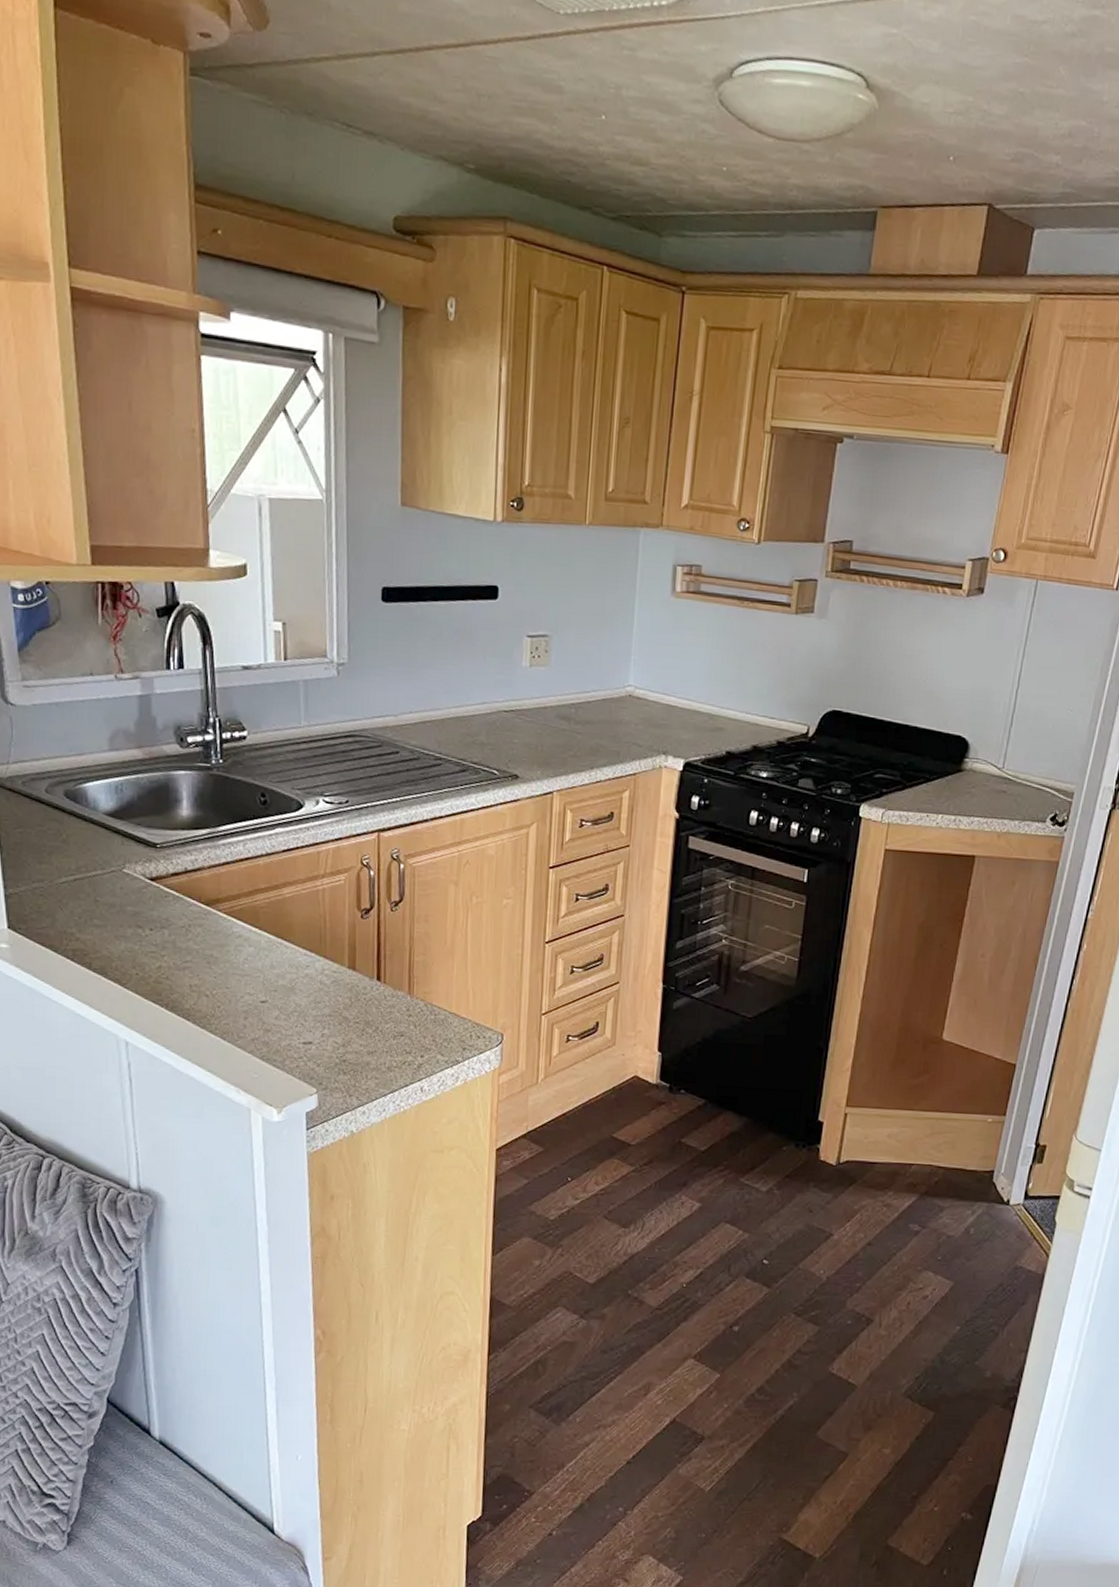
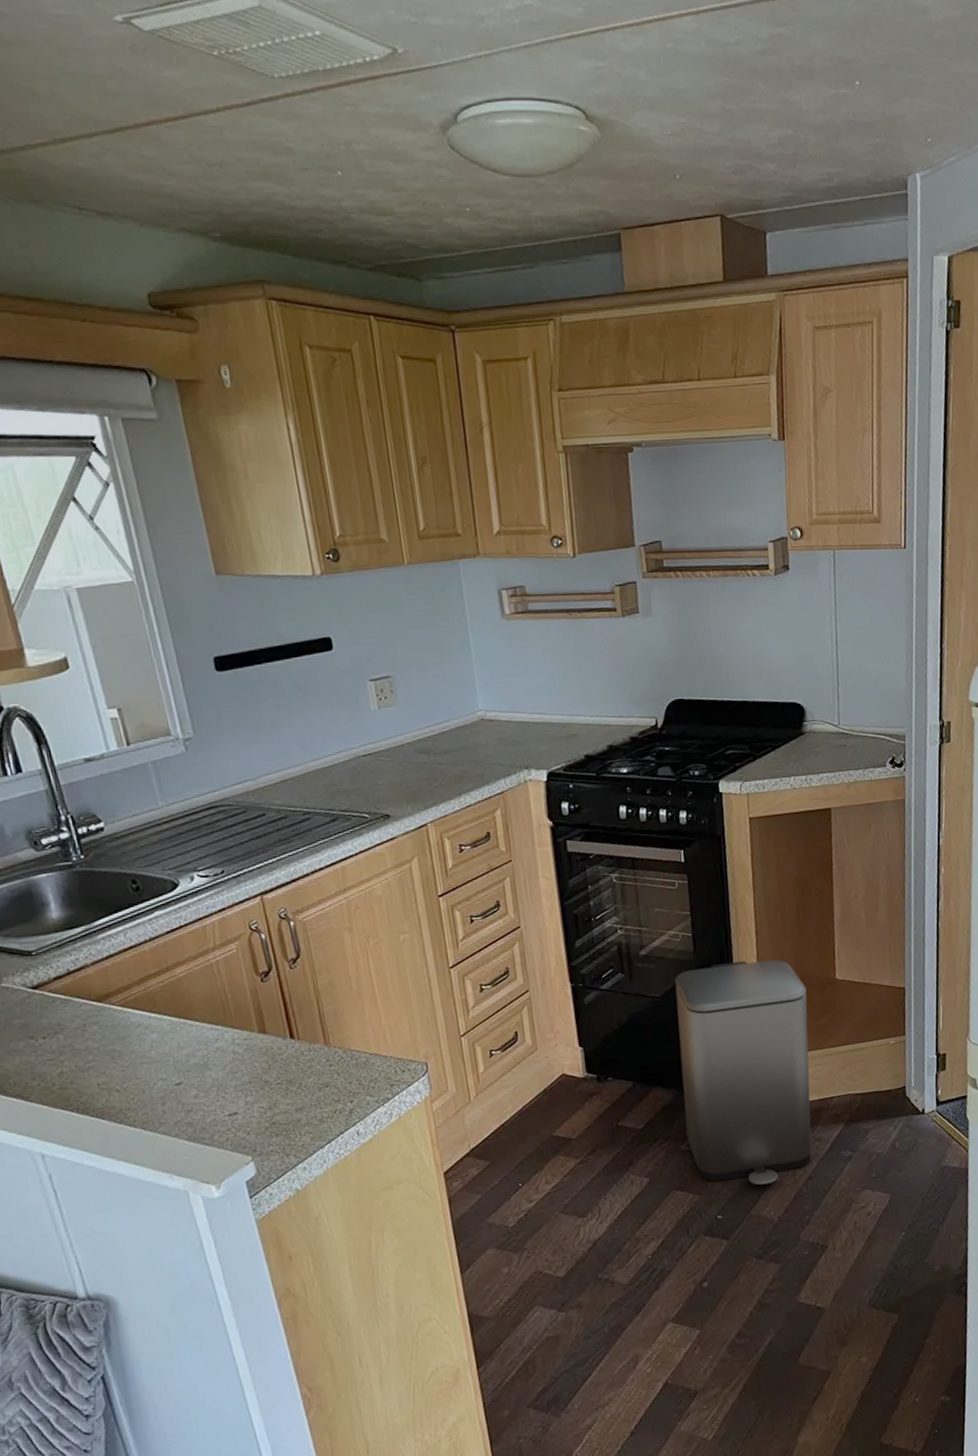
pedal bin: none [748,995,908,1240] -> present [675,959,812,1186]

